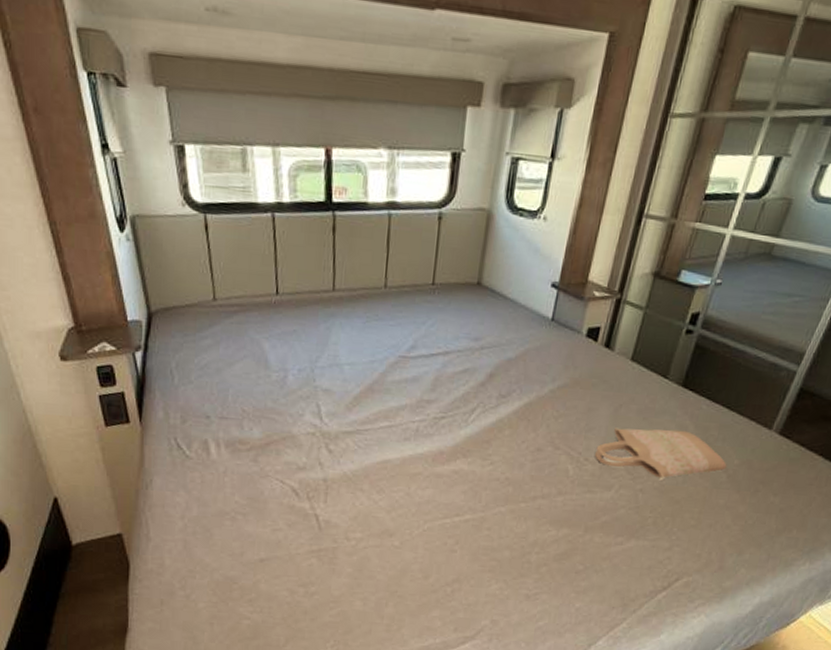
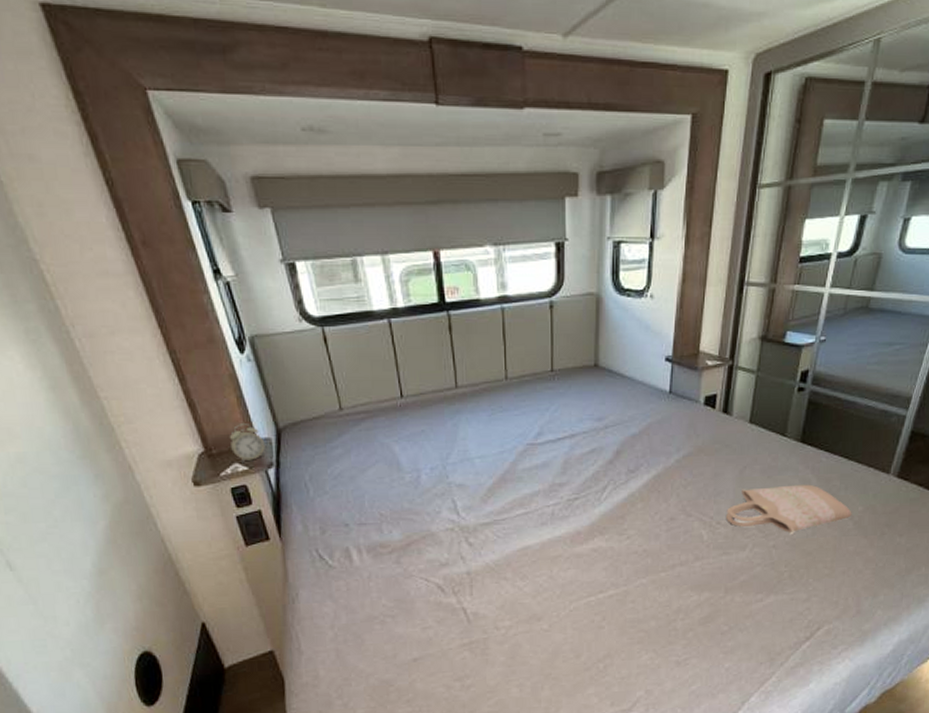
alarm clock: none [100,303,135,342] -> present [229,423,265,462]

